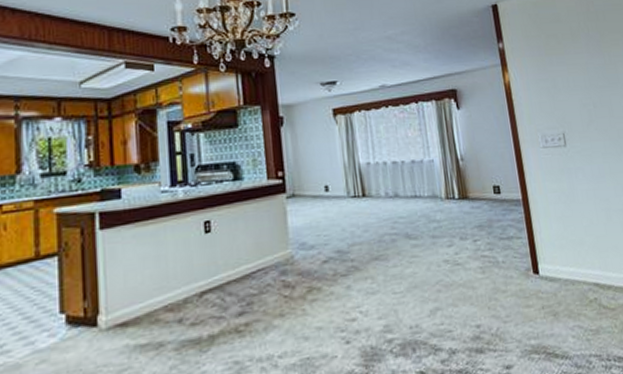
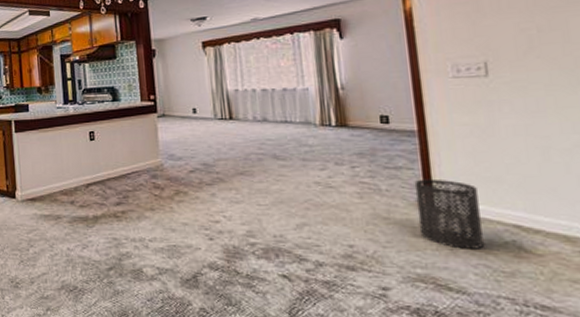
trash can: none [523,246,578,314] -> present [414,179,486,249]

